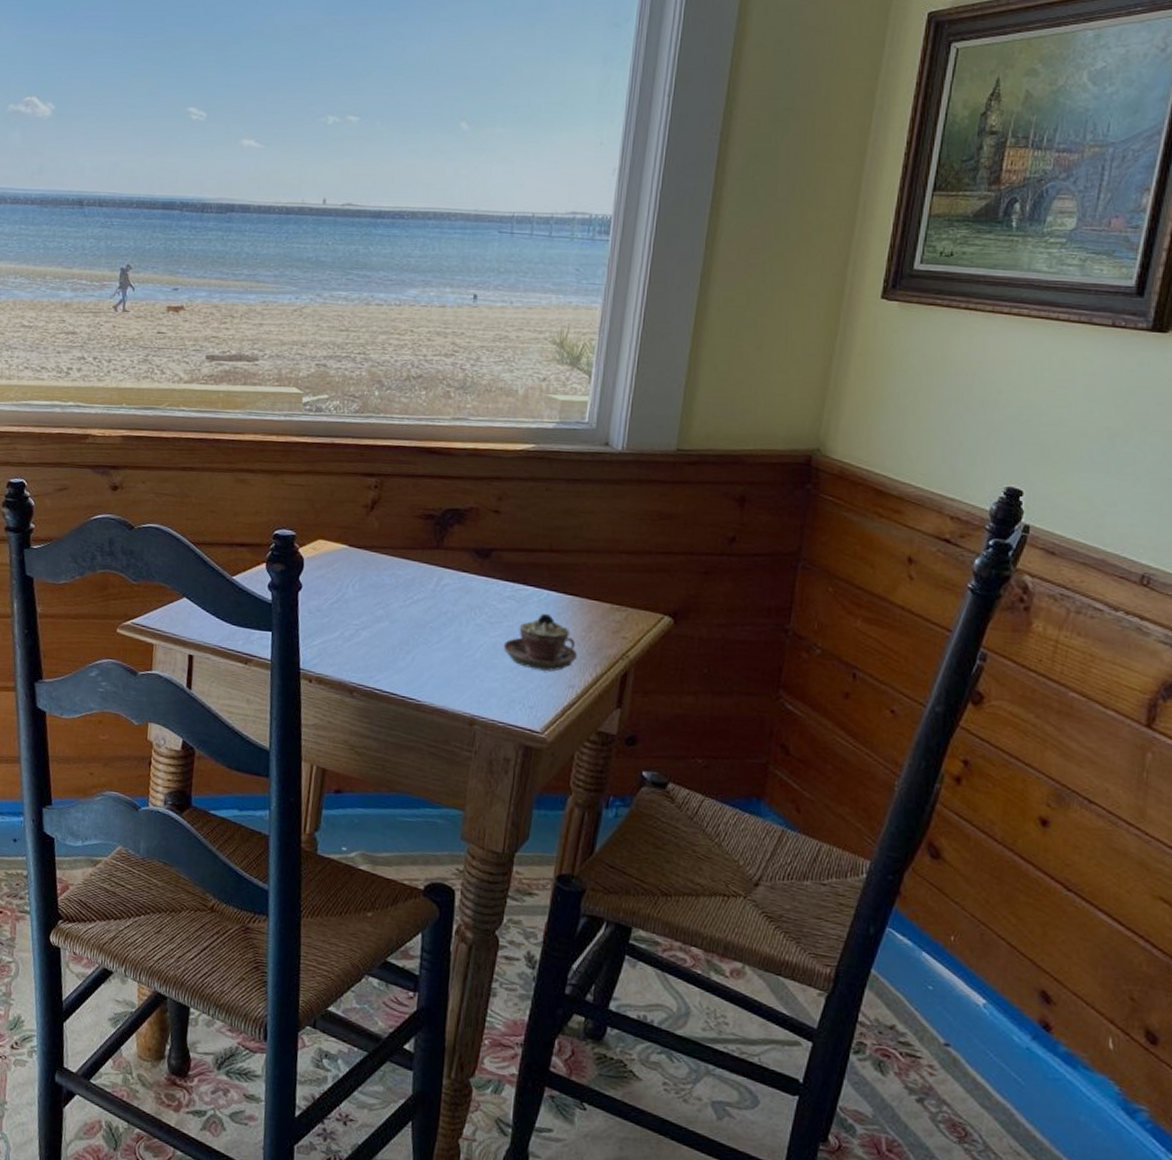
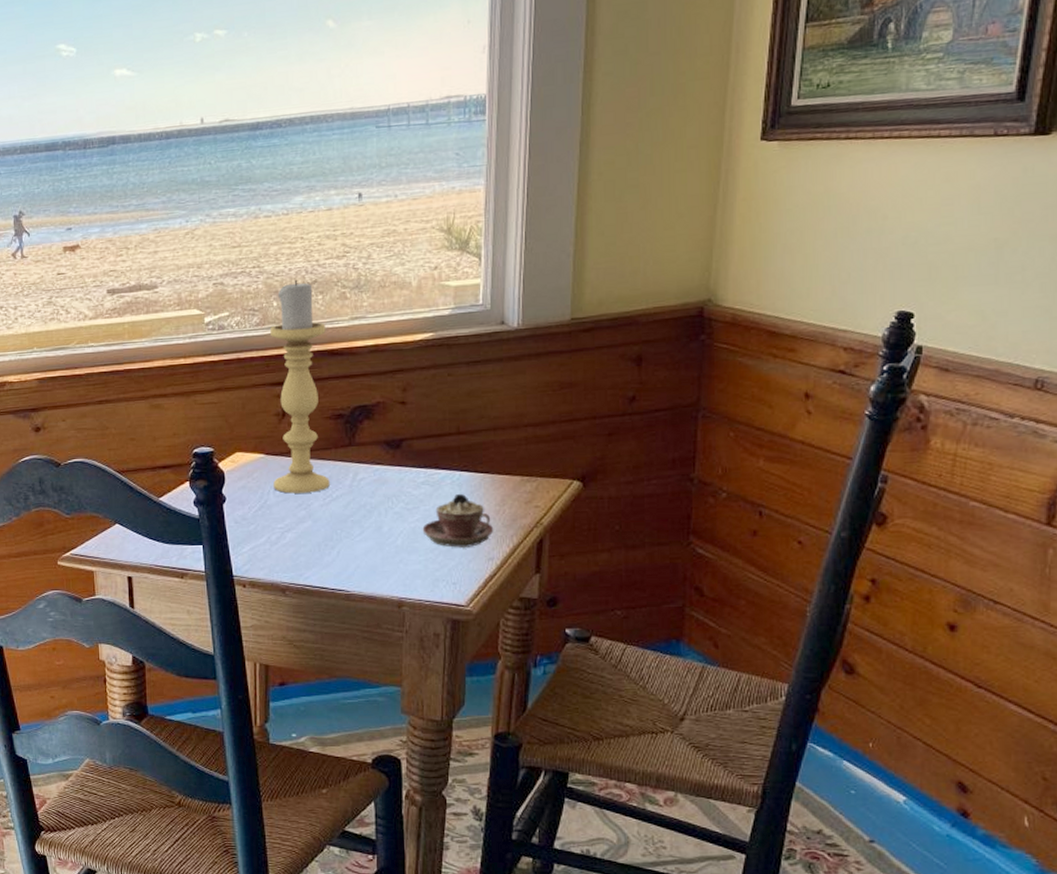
candle holder: none [353,371,426,592] -> present [270,279,330,494]

